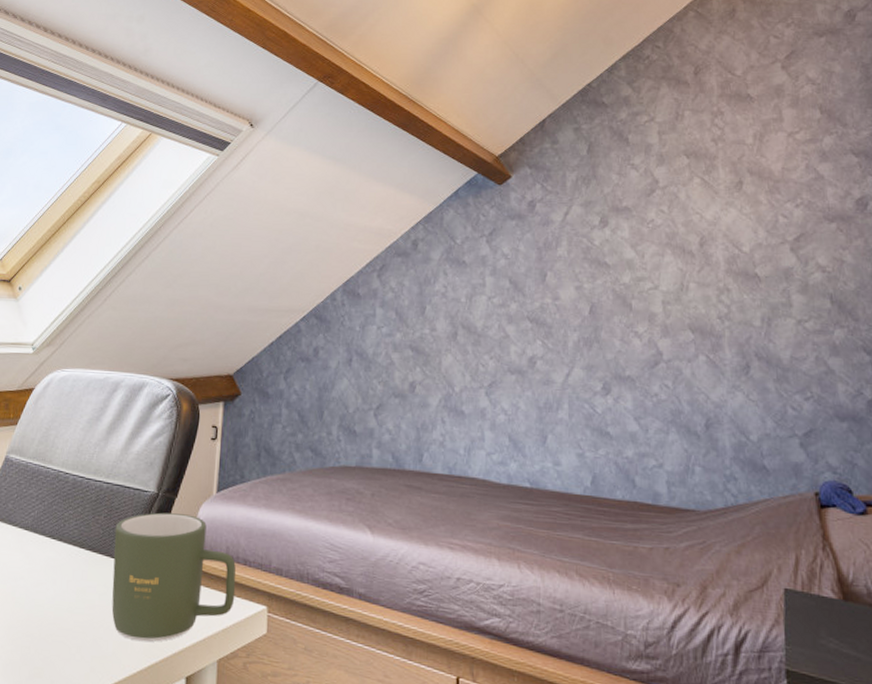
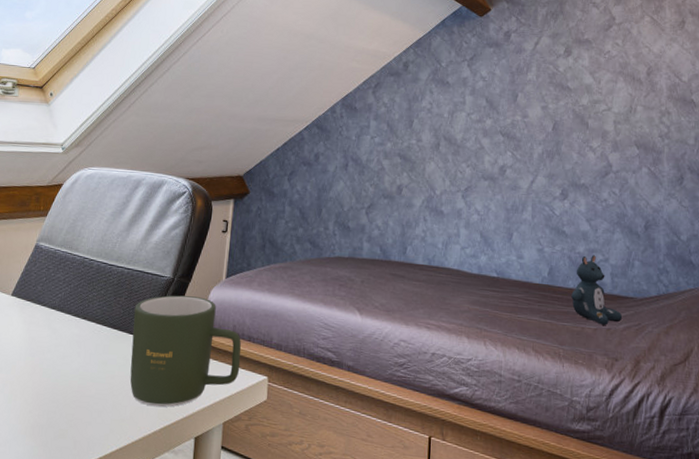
stuffed animal: none [620,460,684,544] -> present [571,255,623,325]

